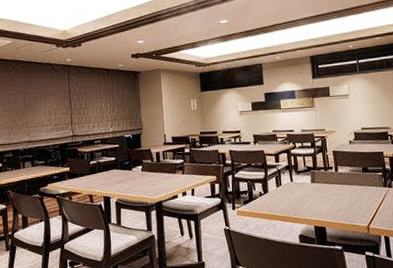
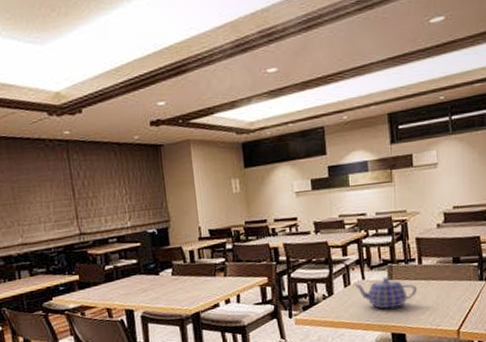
teapot: none [284,179,335,206] -> present [354,276,418,309]

